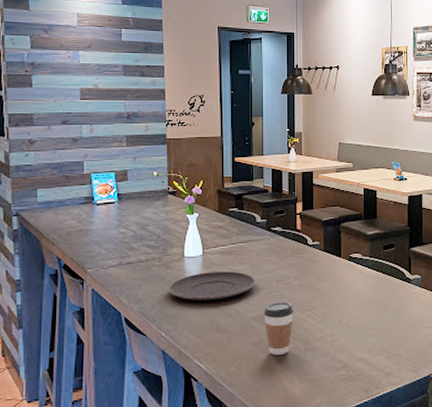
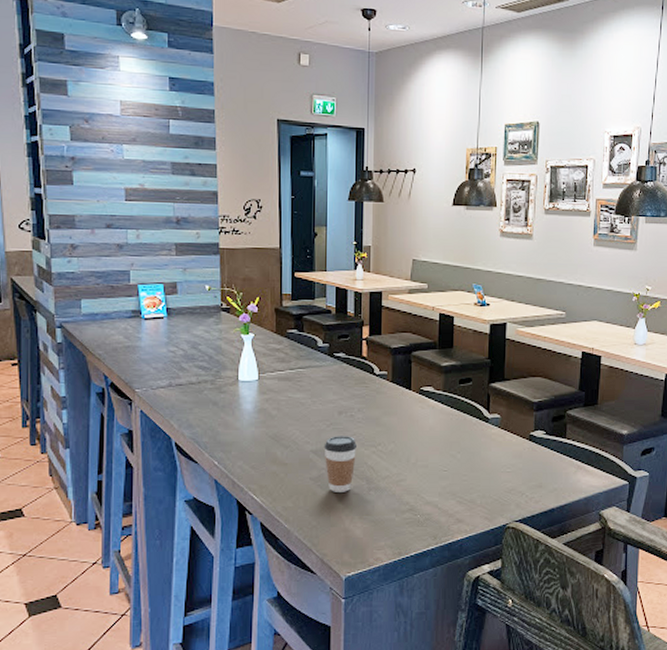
plate: present [168,271,256,302] -> none [221,399,316,430]

